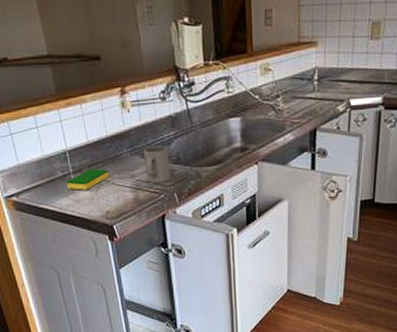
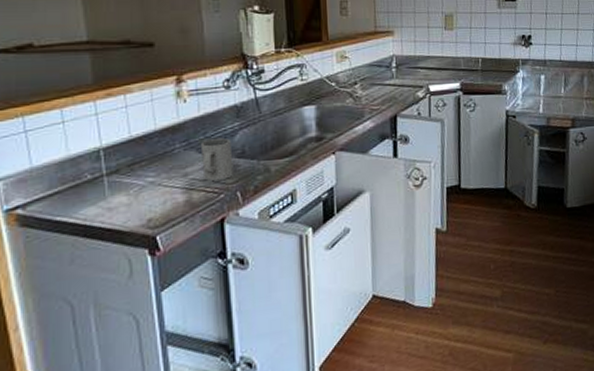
dish sponge: present [66,168,109,190] -> none [96,168,155,196]

